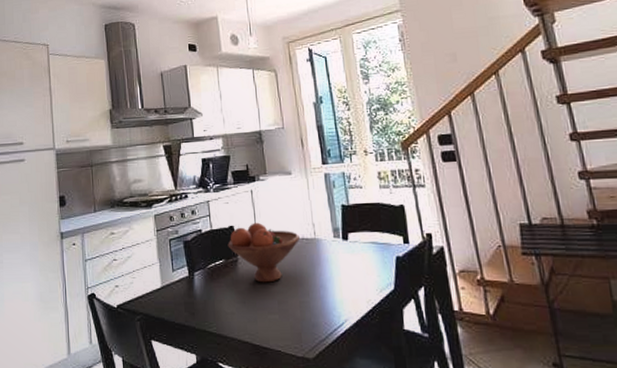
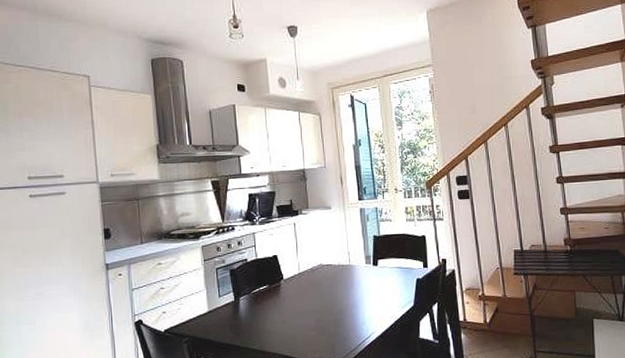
fruit bowl: present [227,222,300,283] -> none [271,252,336,305]

